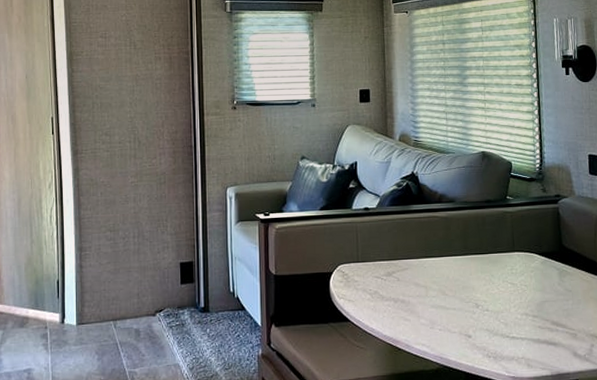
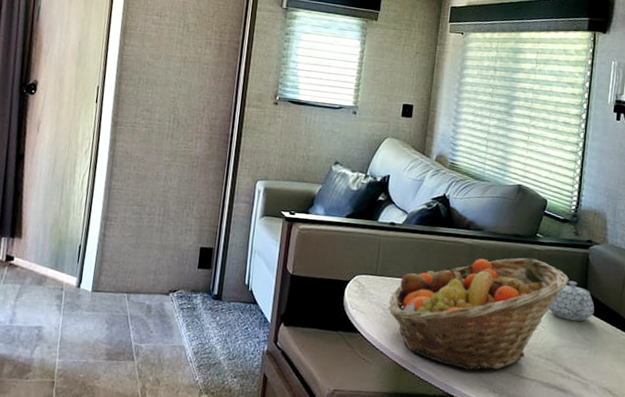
fruit basket: none [374,221,544,340] -> present [388,258,569,371]
teapot: none [528,237,572,275] -> present [549,281,594,322]

